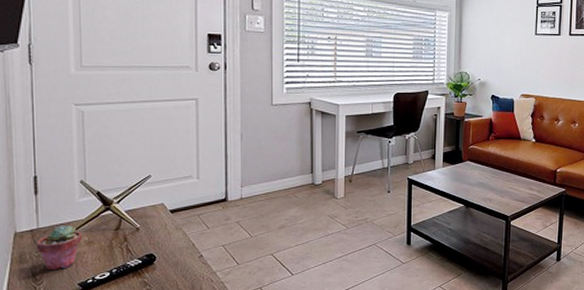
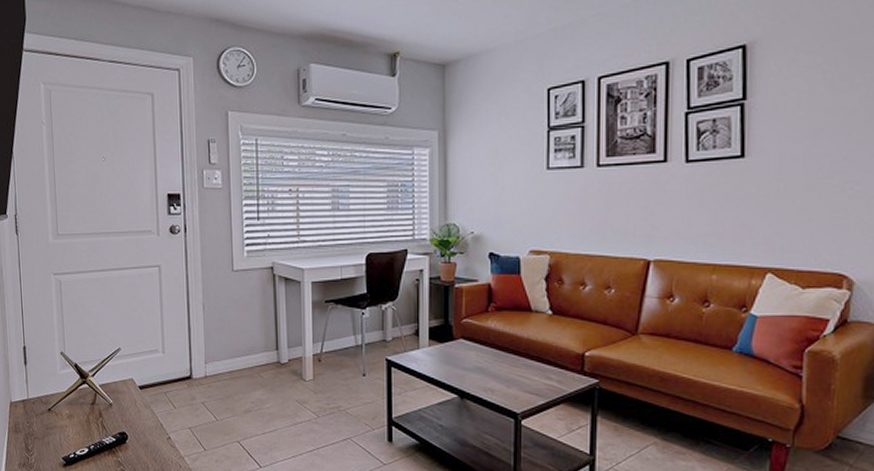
potted succulent: present [36,226,82,271] -> none [27,397,64,443]

